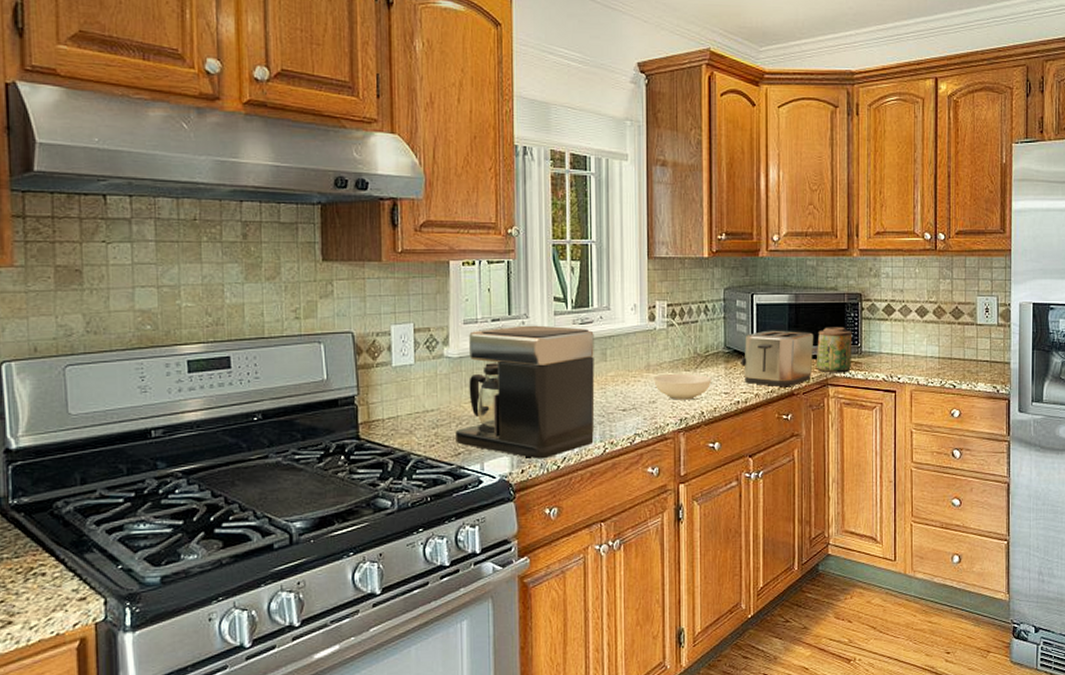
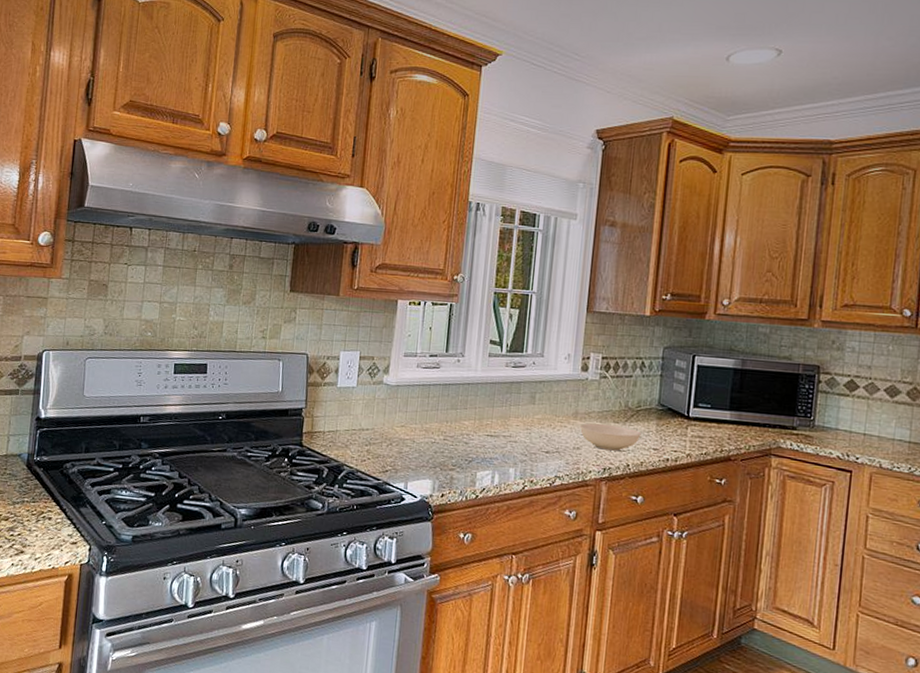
coffee maker: present [455,325,595,459] -> none [384,363,525,488]
toaster: present [741,330,814,387] -> none [674,392,760,452]
canister: present [816,327,852,373] -> none [758,396,805,445]

